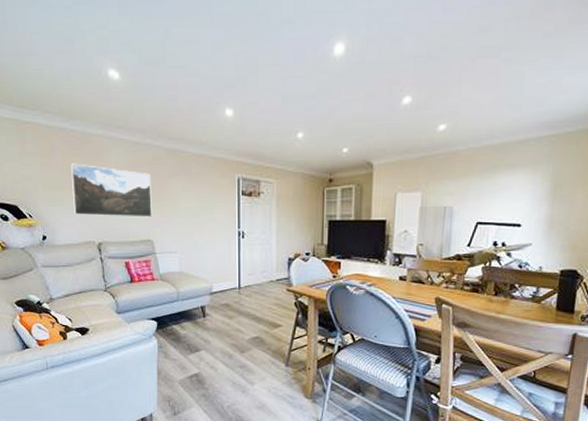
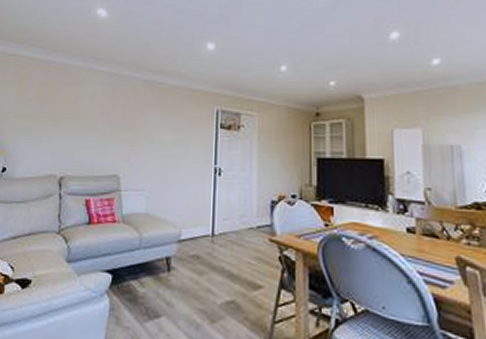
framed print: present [71,163,152,218] -> none [40,93,125,150]

